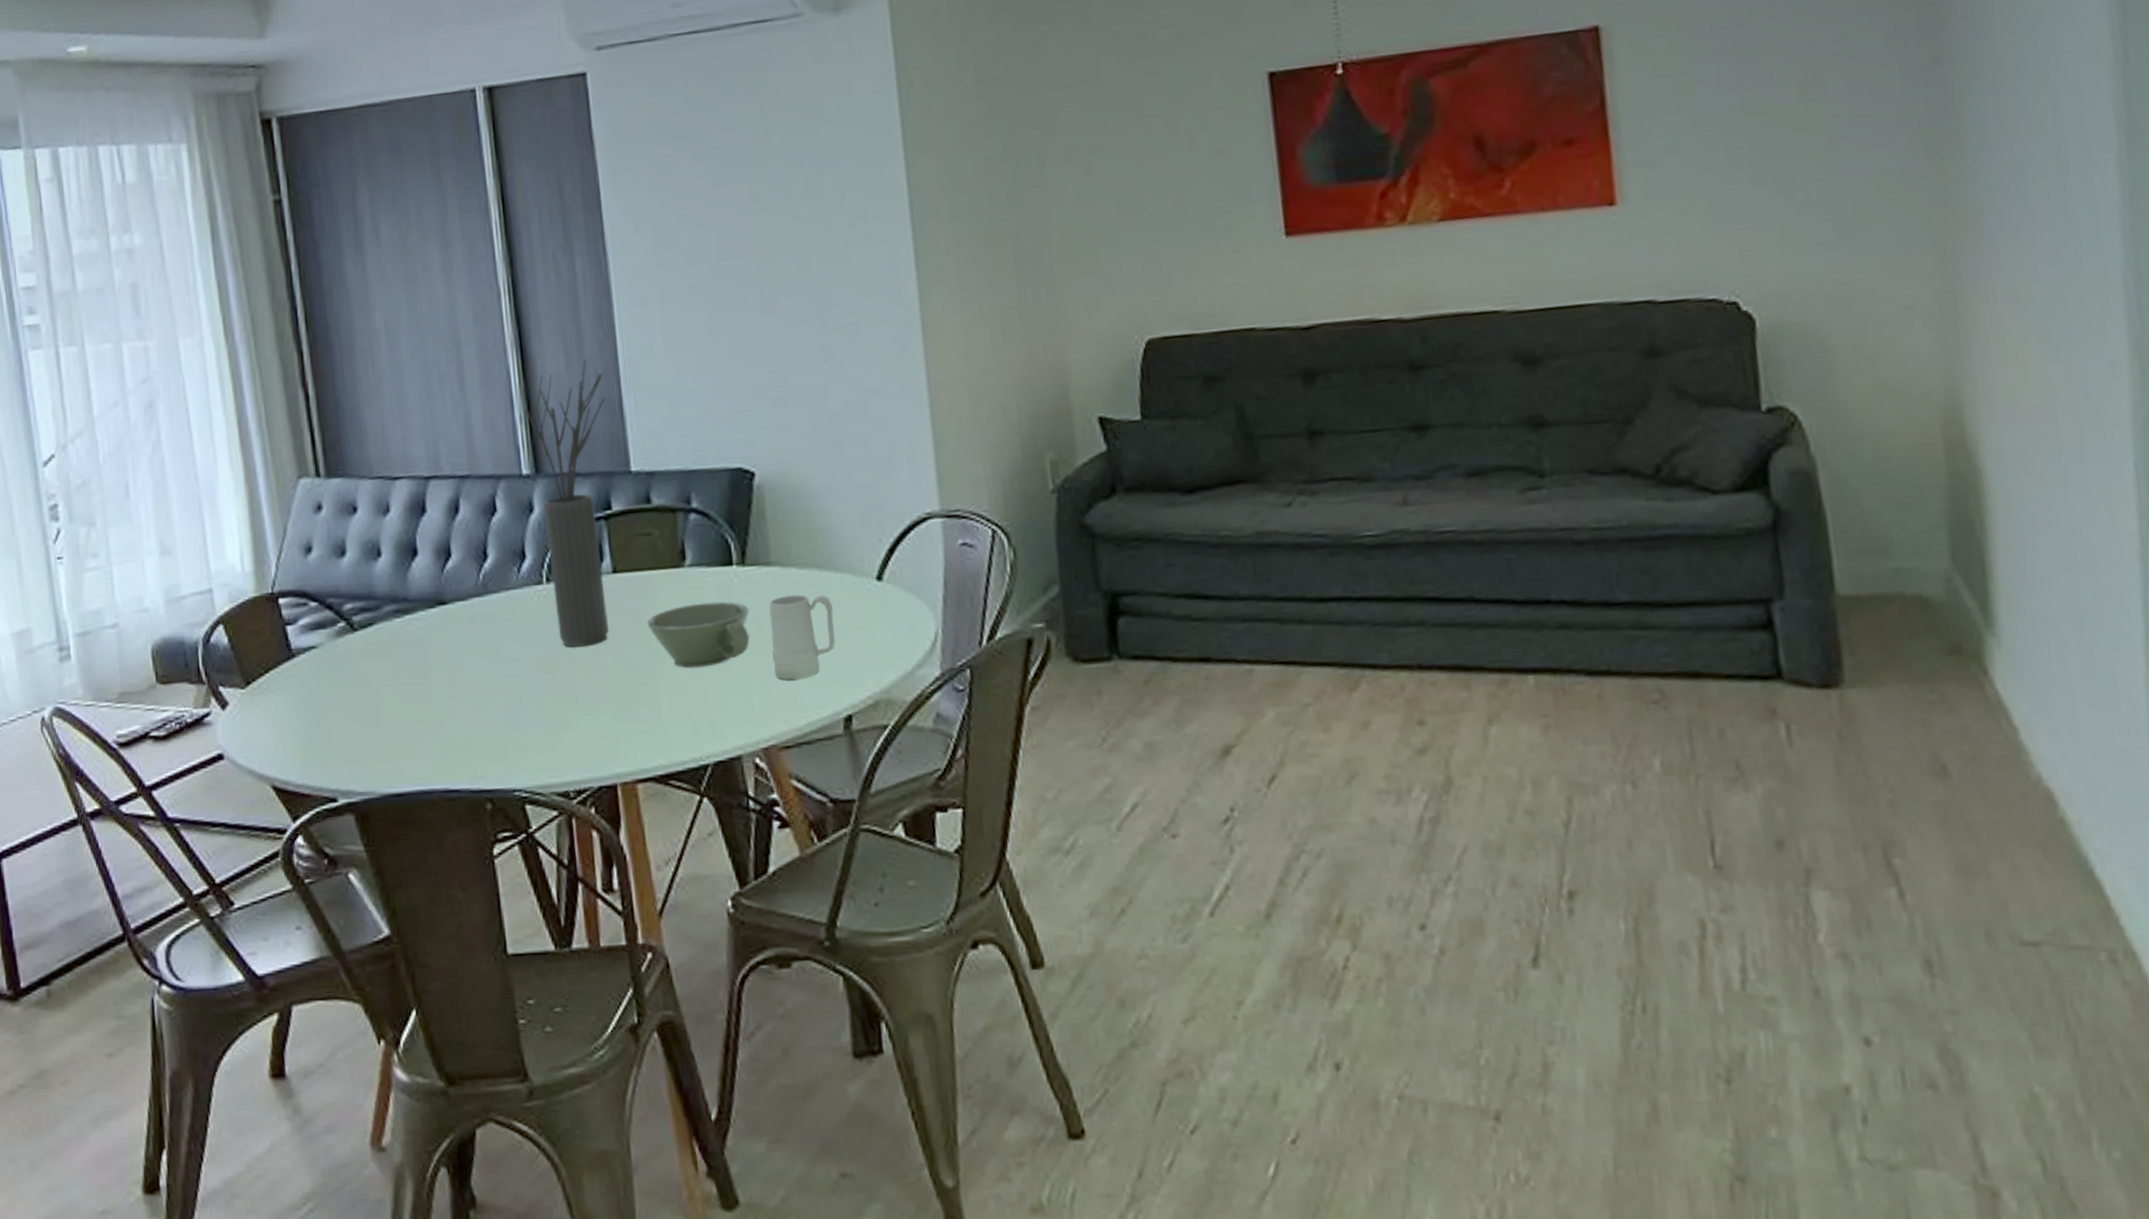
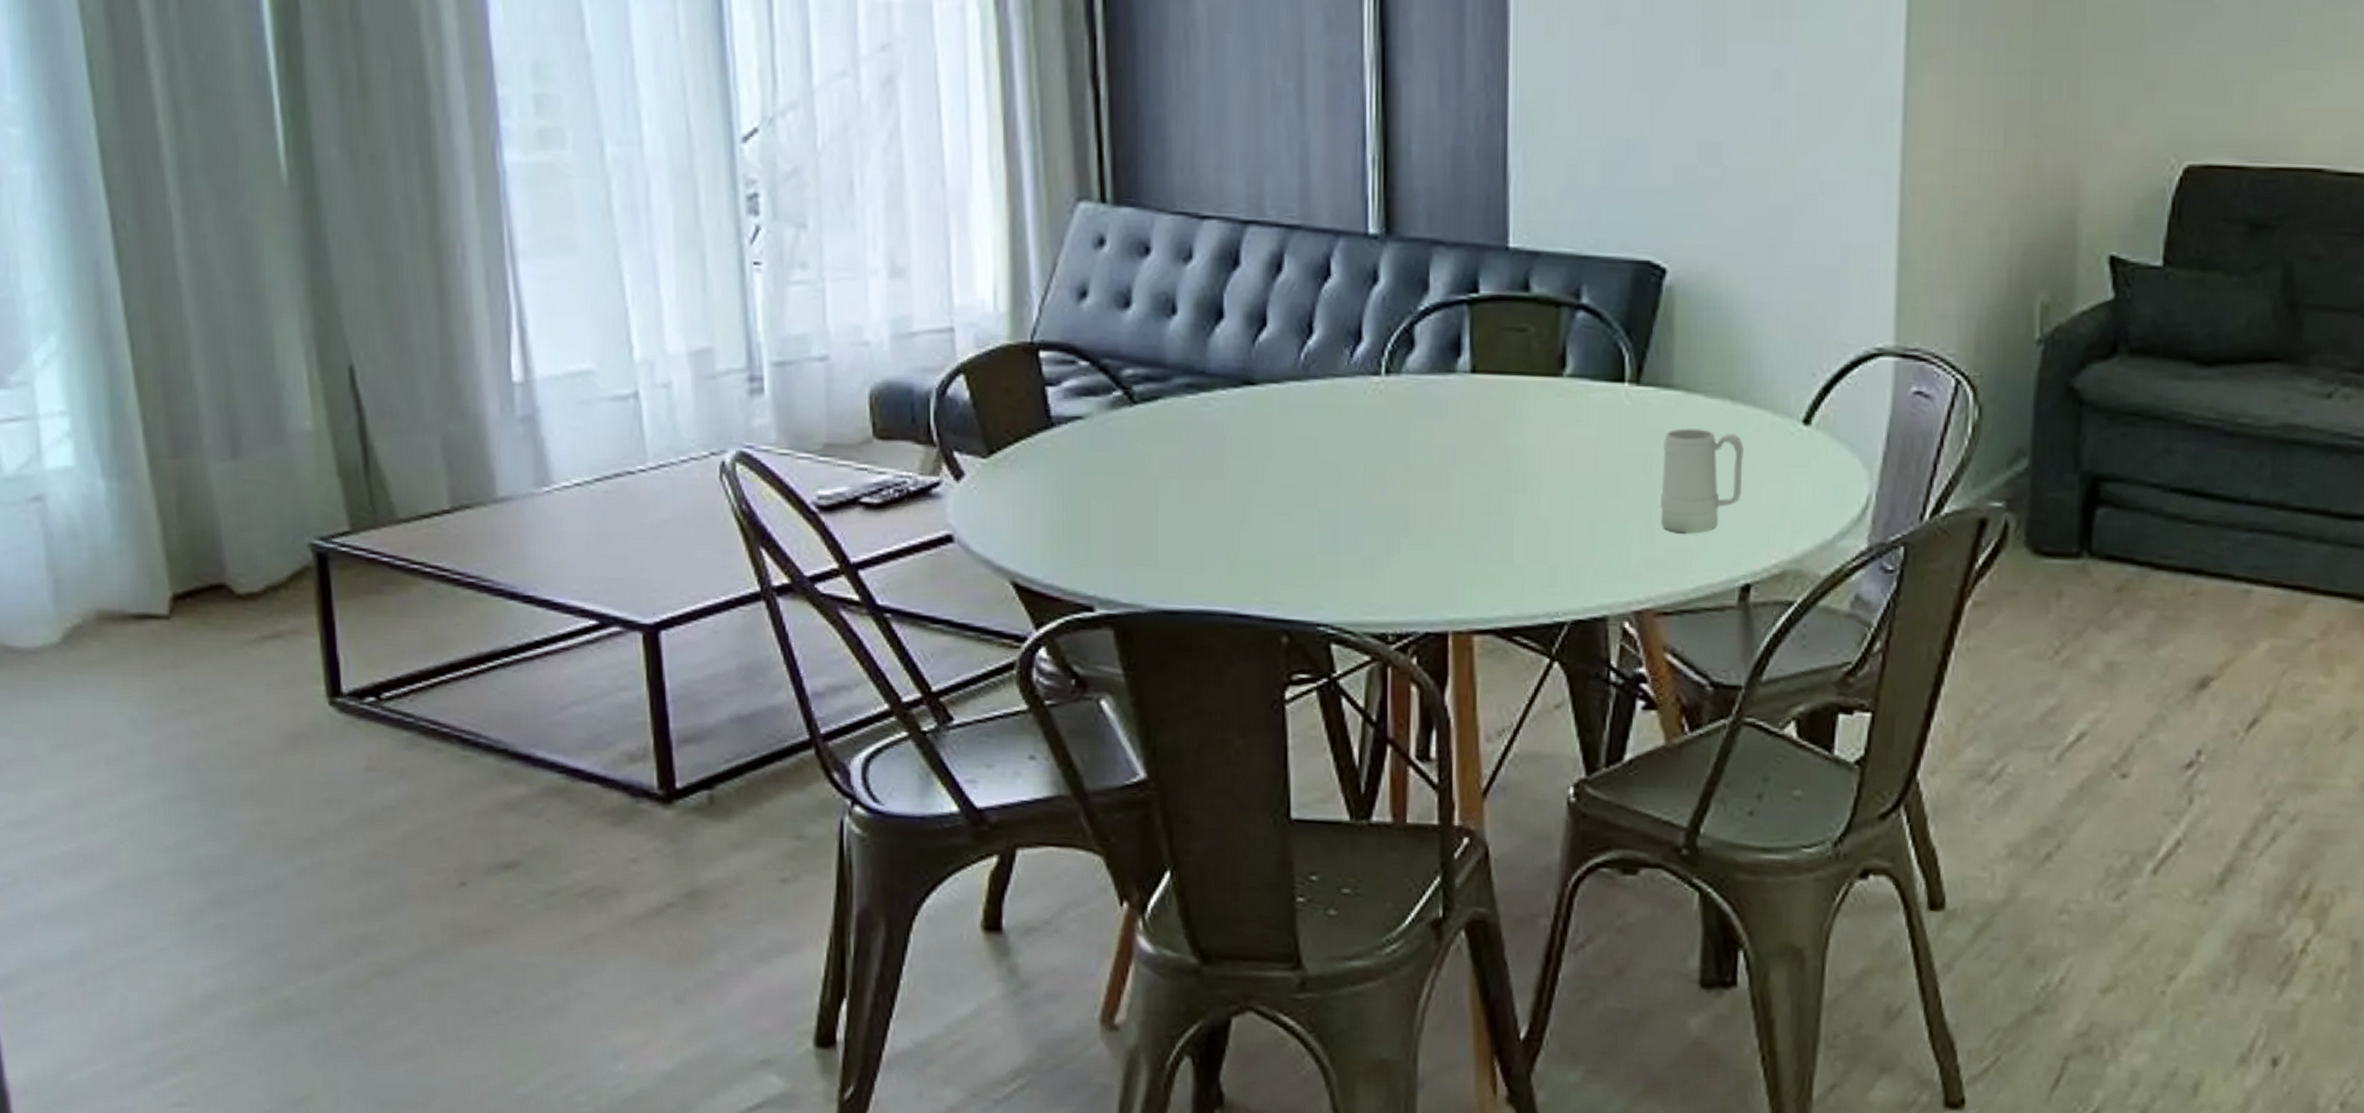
vase: present [524,359,609,647] -> none [1379,96,1486,459]
cup: present [647,601,750,668] -> none [1508,423,1638,504]

